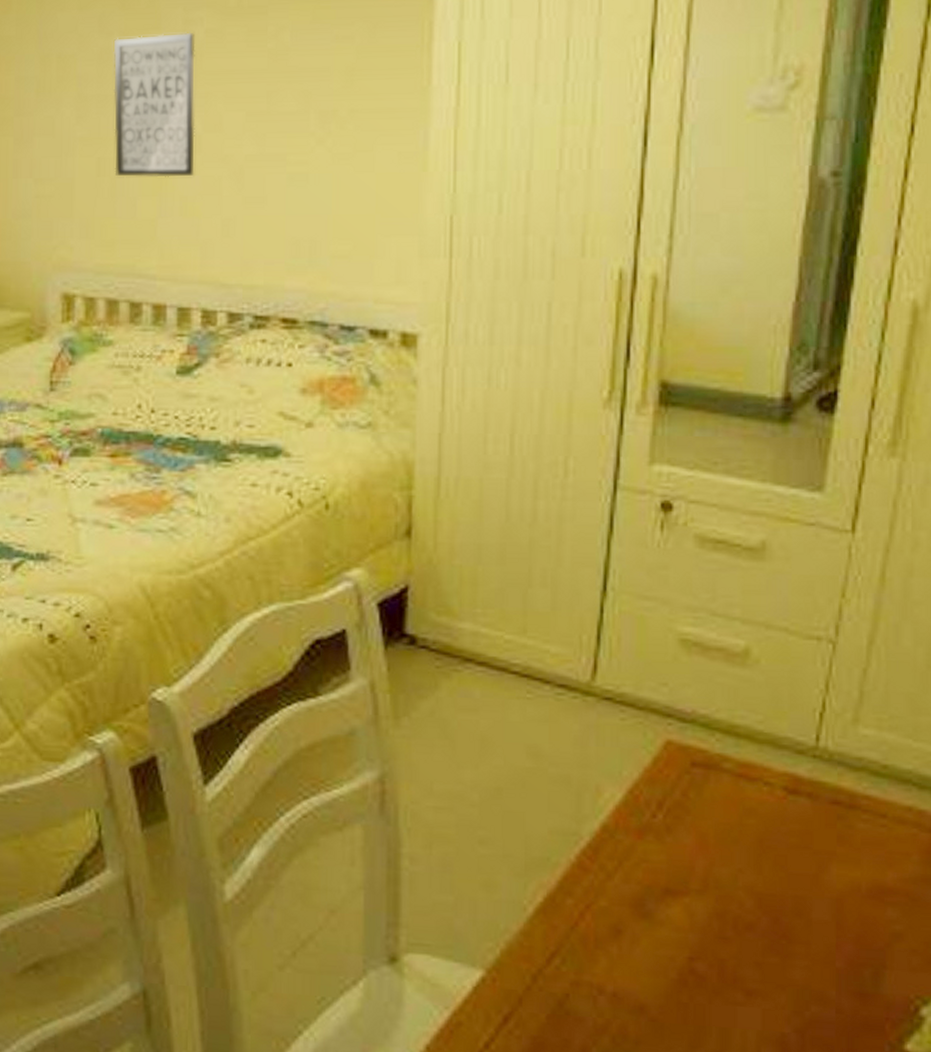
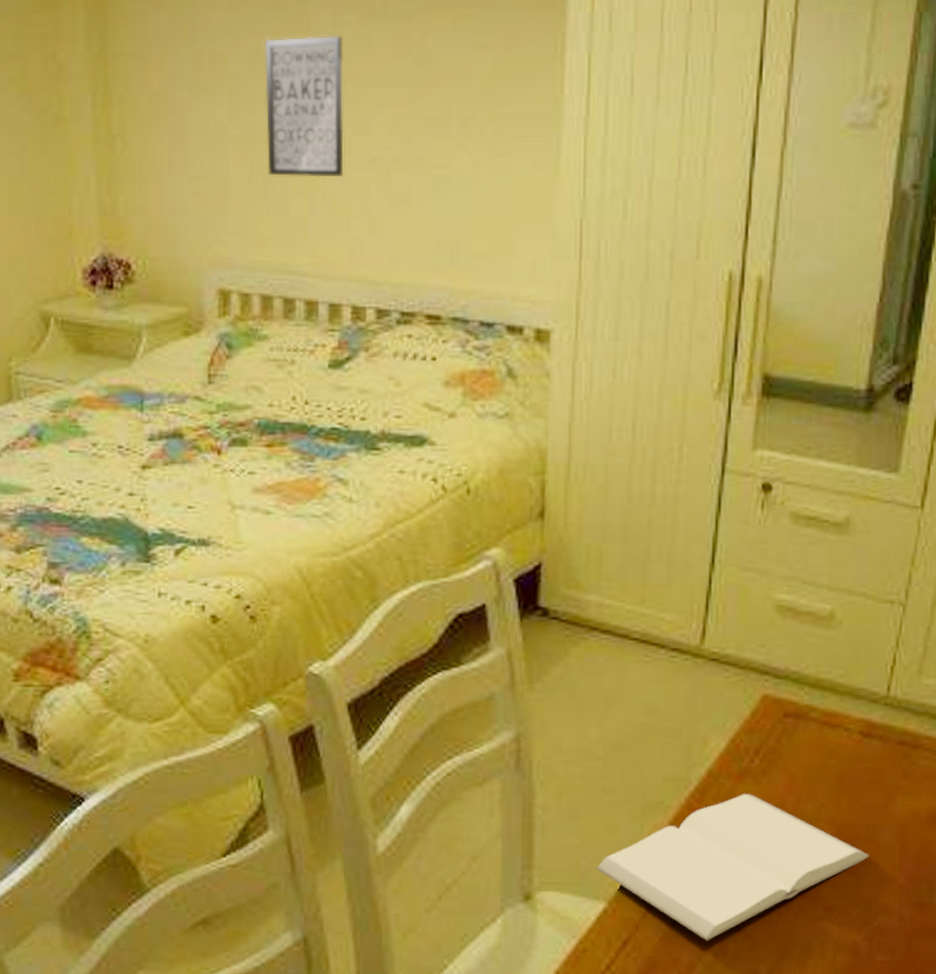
book: none [471,853,799,1022] -> present [595,794,870,941]

